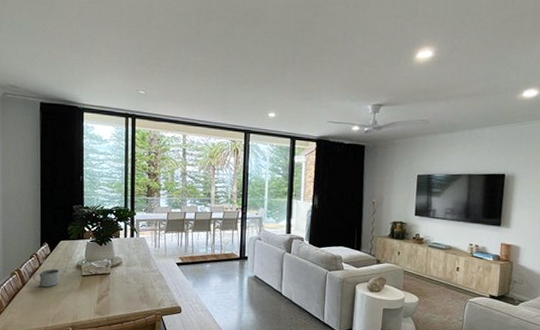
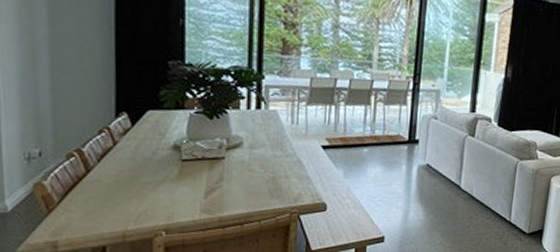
mug: present [33,268,60,288] -> none [103,149,147,176]

